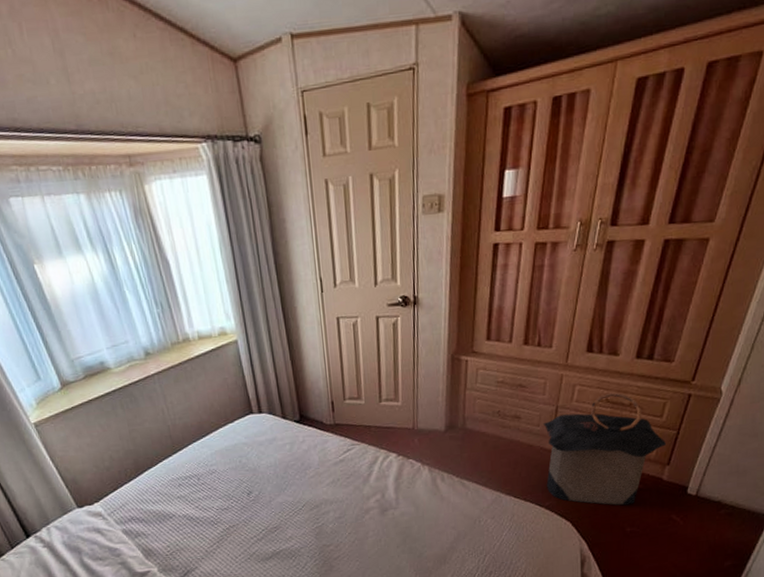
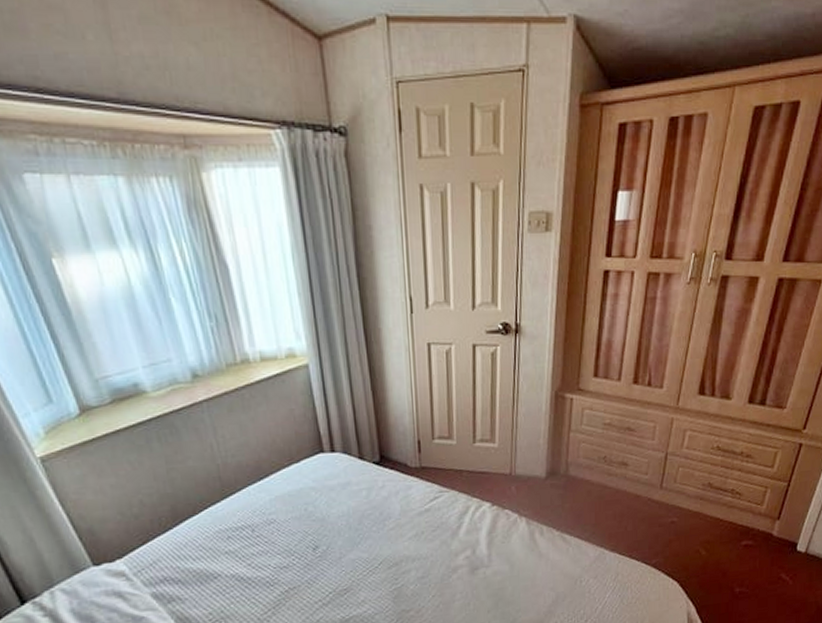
laundry hamper: present [543,392,666,506] -> none [652,439,776,564]

